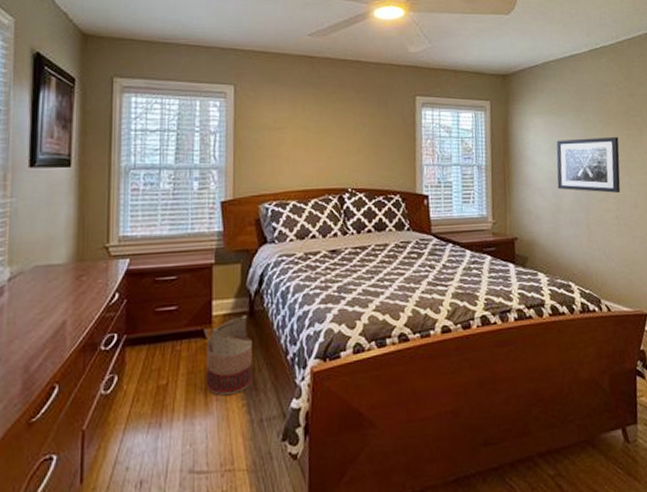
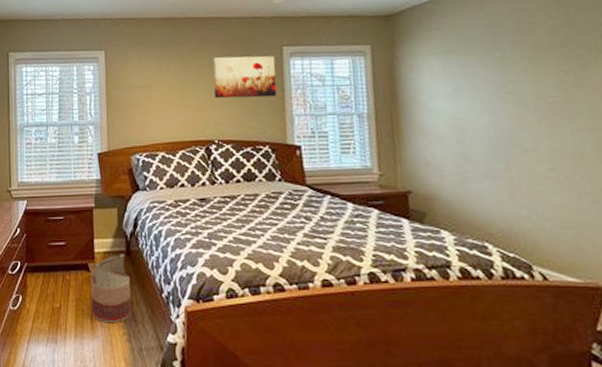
wall art: none [349,101,409,146] -> present [212,55,277,99]
wall art: present [556,137,621,193] -> none [460,75,558,141]

